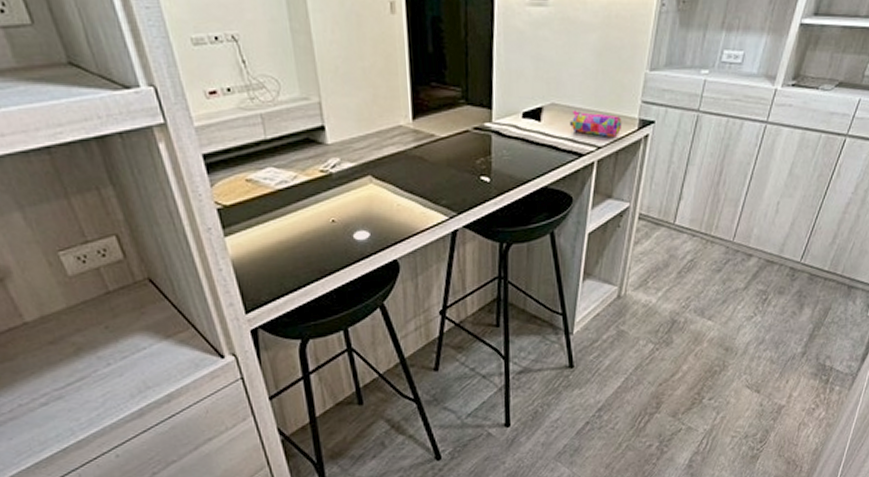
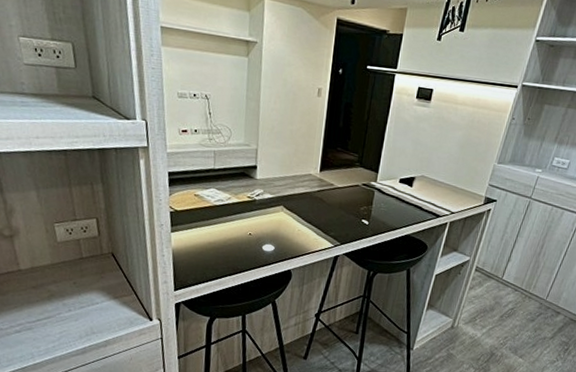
pencil case: present [570,109,622,137] -> none [433,182,473,207]

